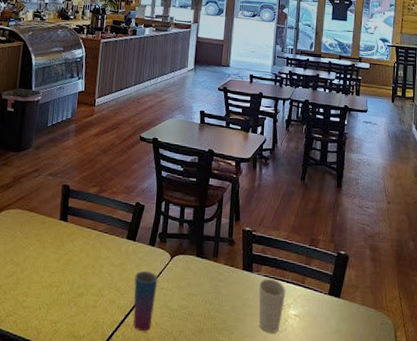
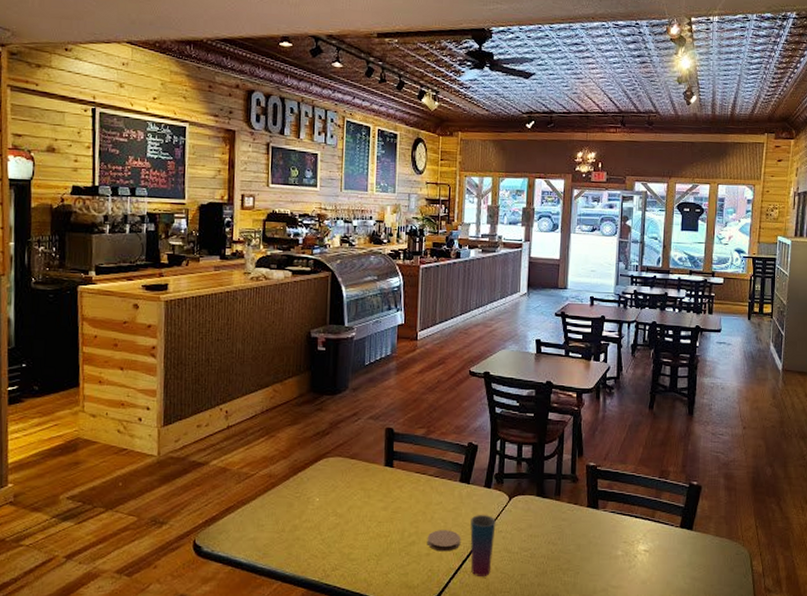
coaster: none [94,283,126,305] -> present [427,530,461,552]
cup: present [258,278,286,333] -> none [605,514,635,571]

